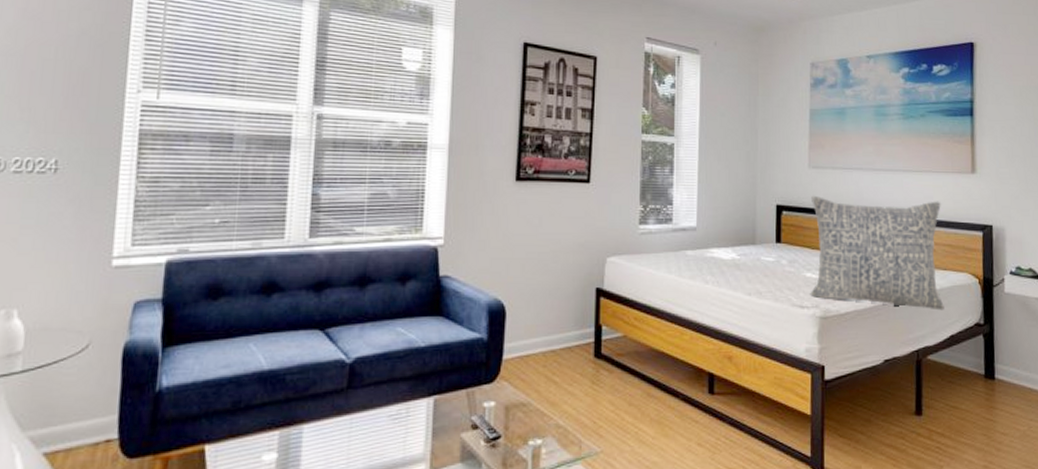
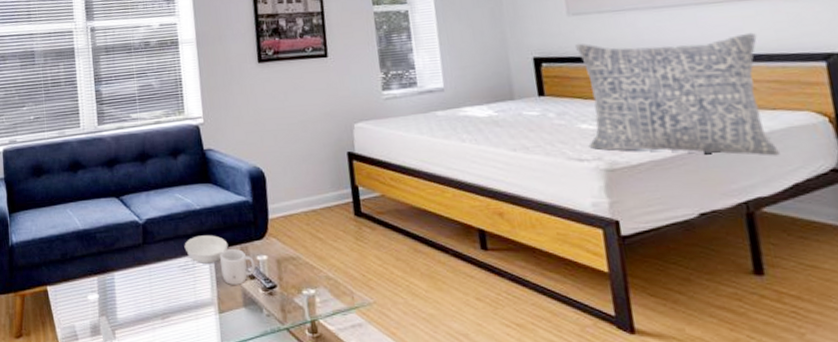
bowl: none [399,378,452,413] -> present [184,235,228,265]
mug: none [440,393,481,438] -> present [220,248,256,286]

